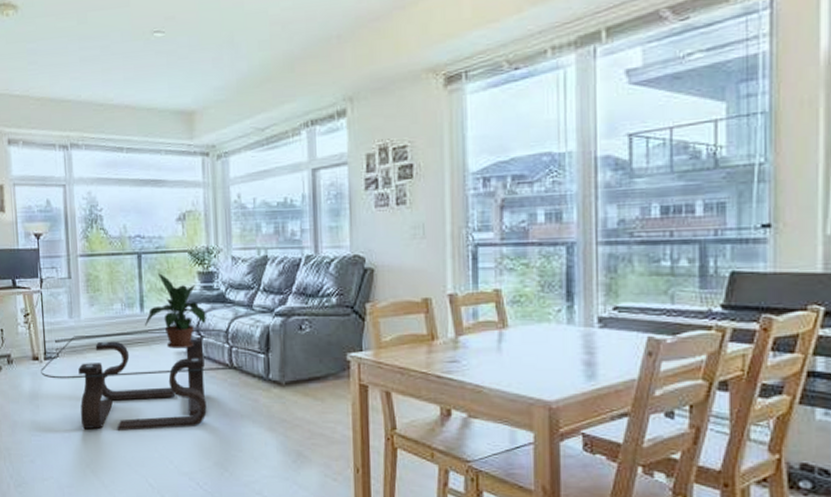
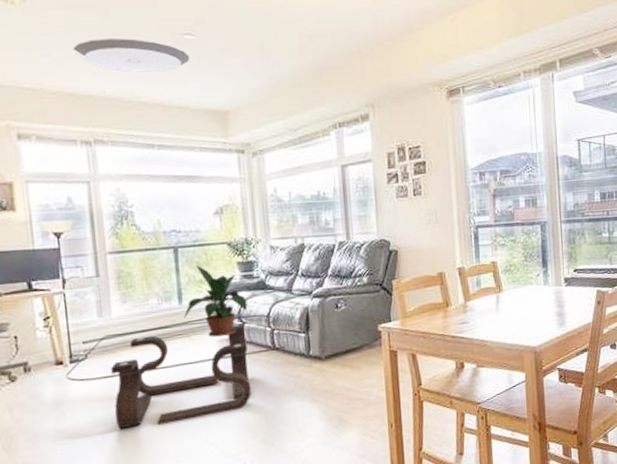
ceiling light fixture: none [55,40,159,75] -> present [73,37,190,73]

